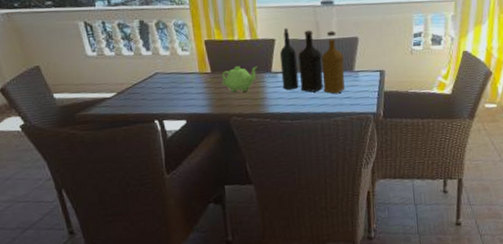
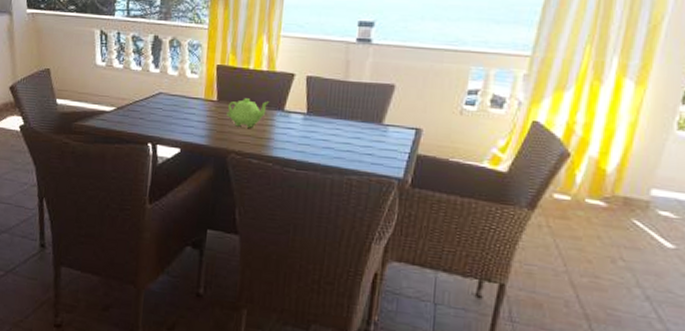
bottle: present [279,27,345,94] -> none [293,62,374,148]

